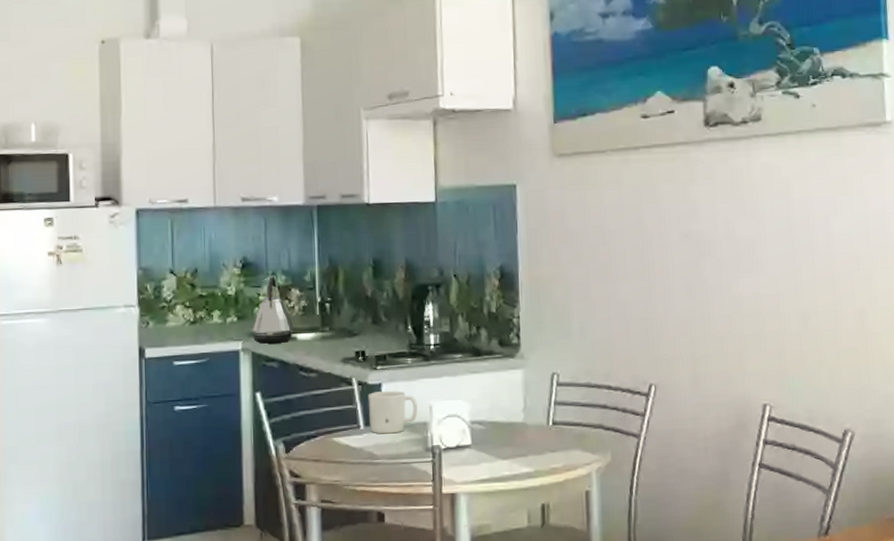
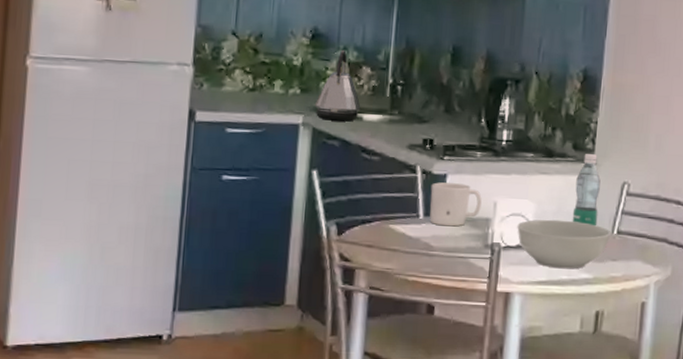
bowl: none [454,416,547,465] -> present [517,219,611,269]
bottle: none [506,349,532,420] -> present [572,154,601,227]

